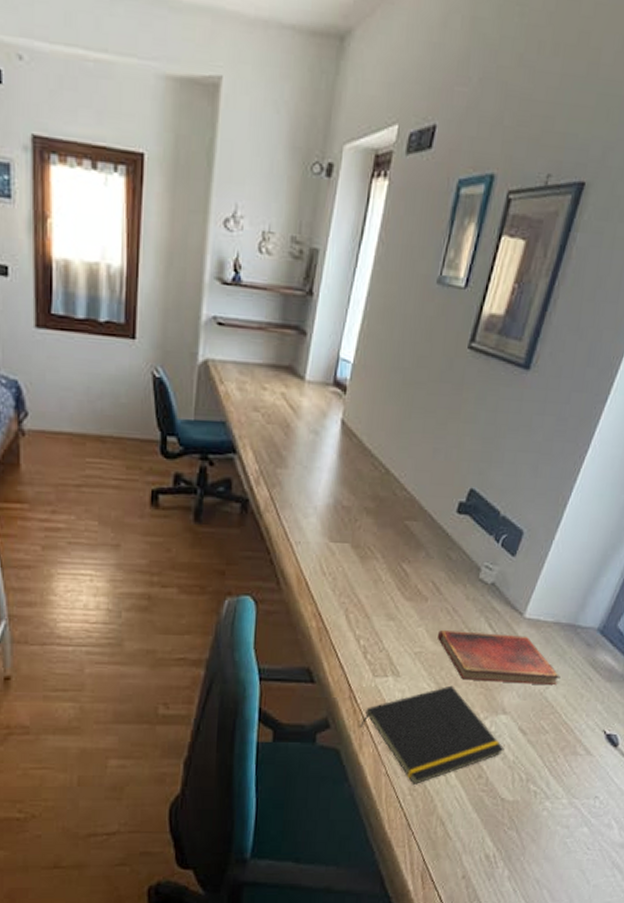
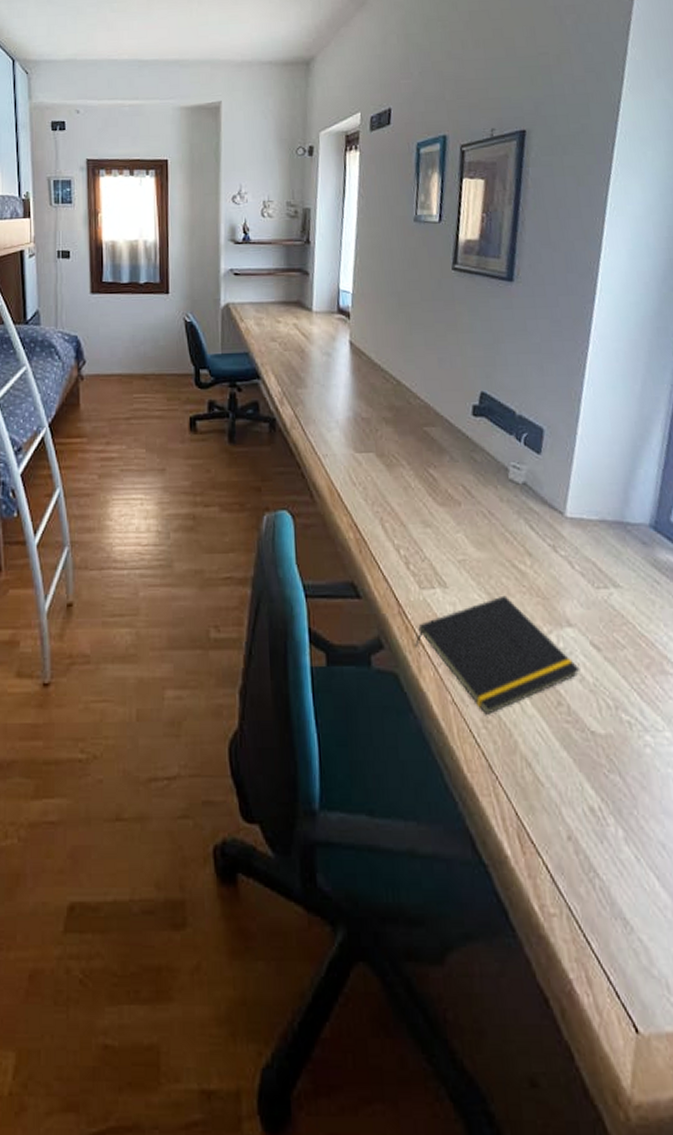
diary: present [438,630,561,686] -> none [478,535,623,592]

